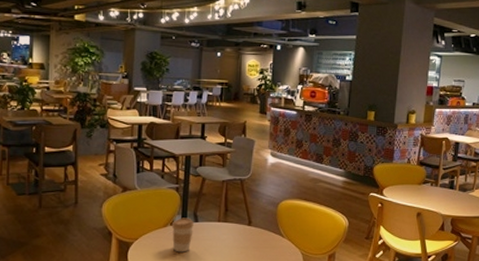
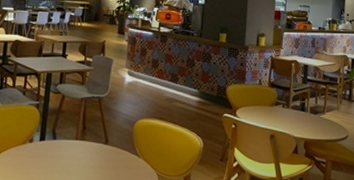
coffee cup: present [171,218,195,252] -> none [30,135,53,171]

